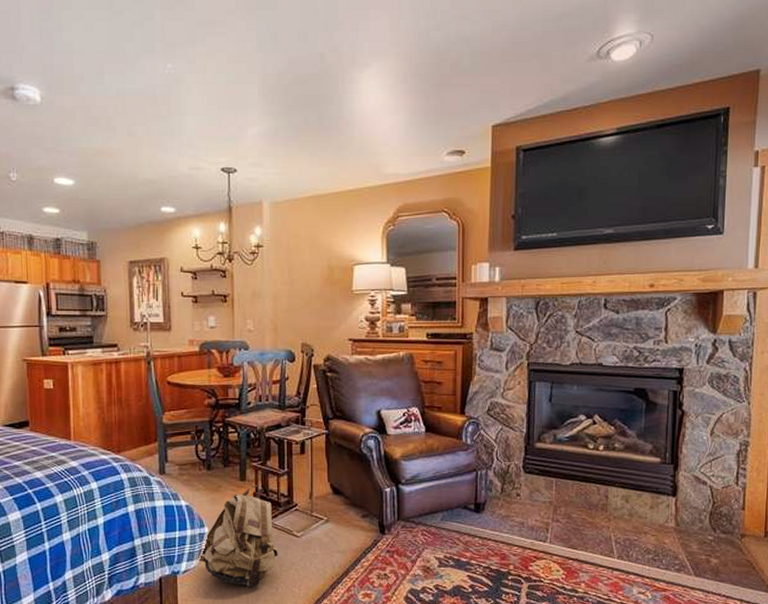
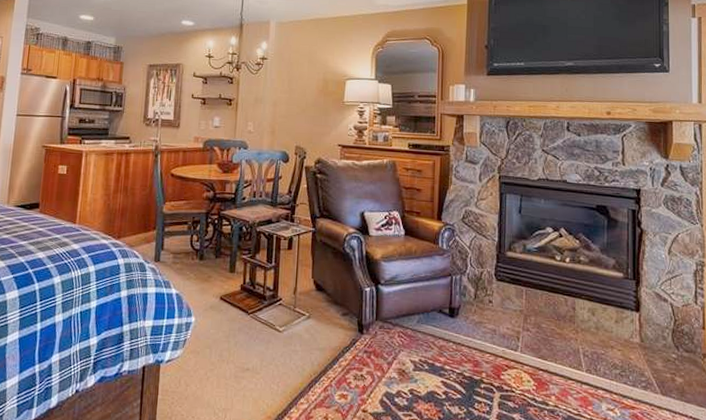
backpack: present [197,485,278,589] -> none [181,277,260,383]

